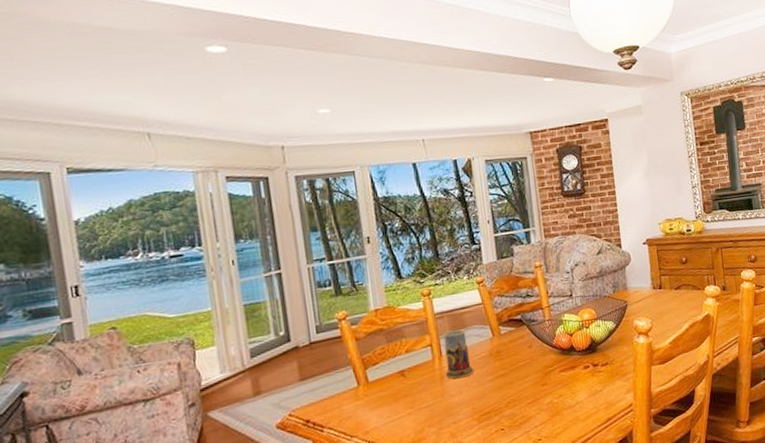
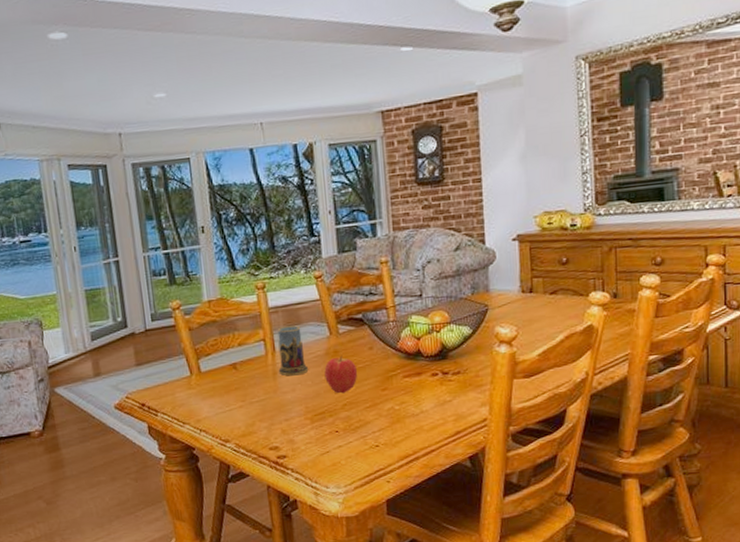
apple: none [488,356,520,392] -> present [324,356,358,394]

